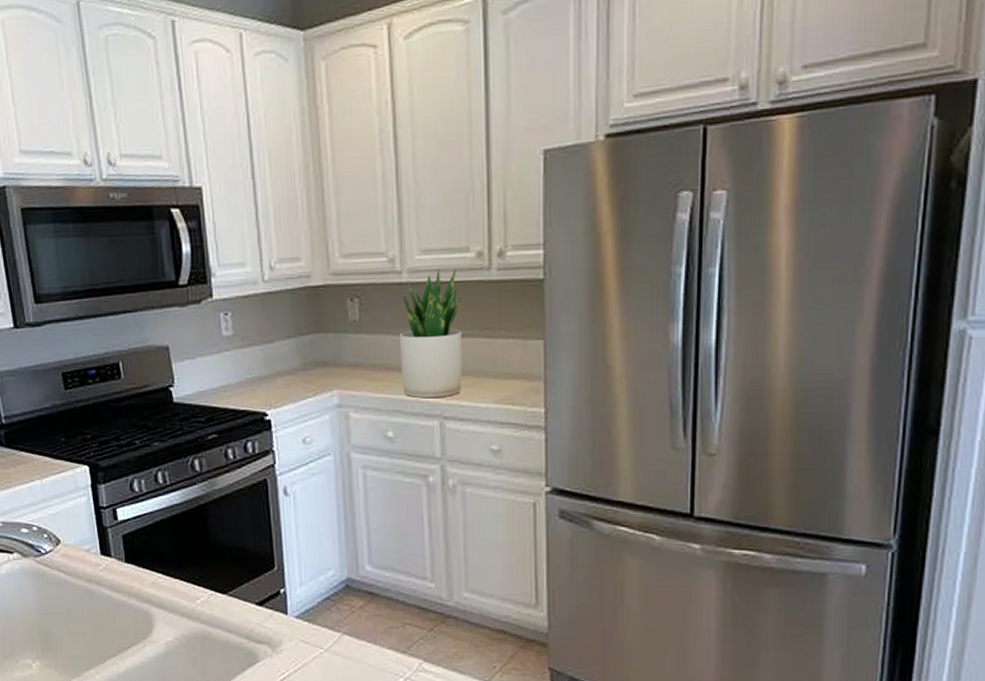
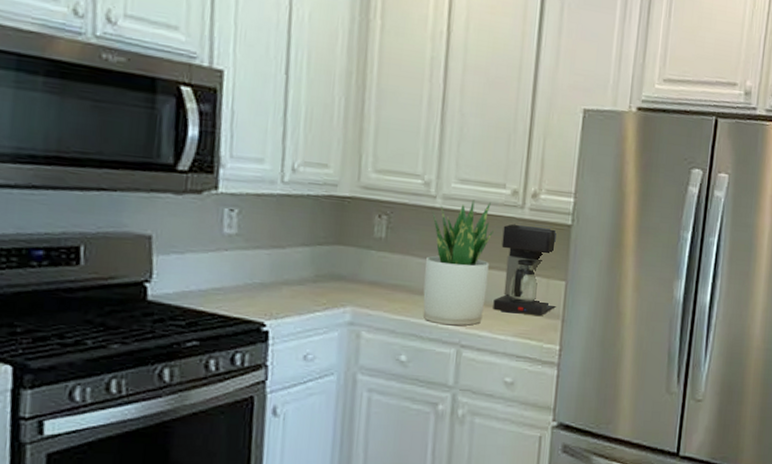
coffee maker: none [470,284,538,380] -> present [493,223,557,317]

